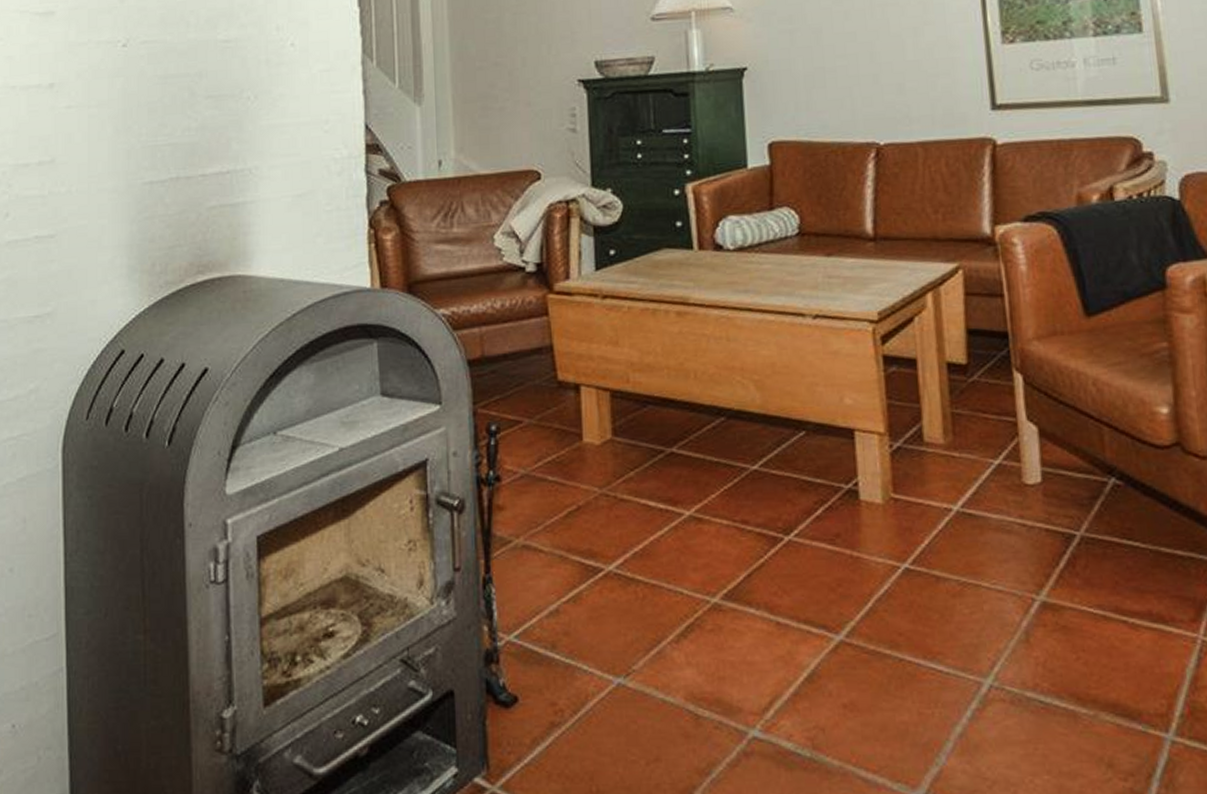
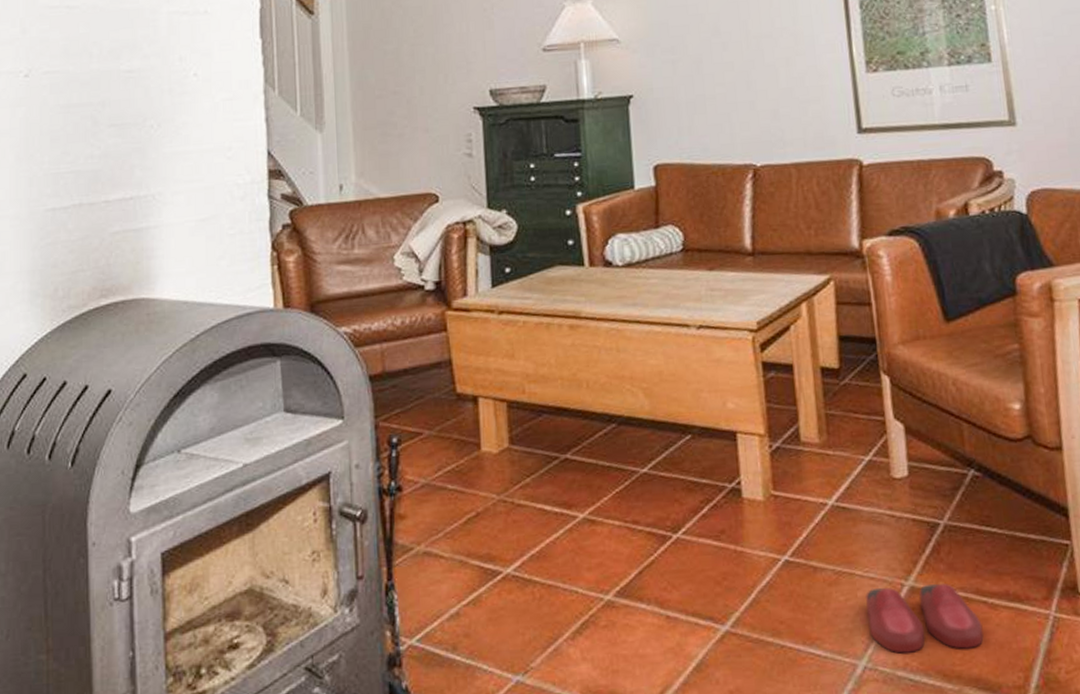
slippers: none [991,600,1123,673] -> present [864,584,984,653]

